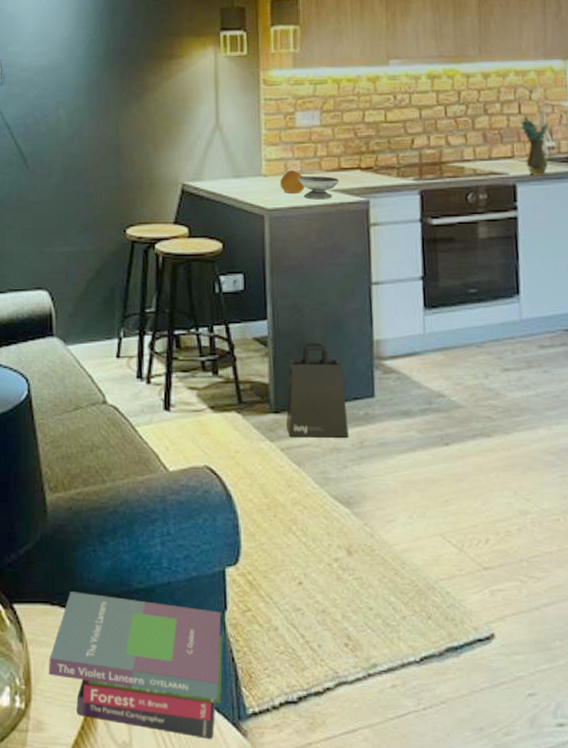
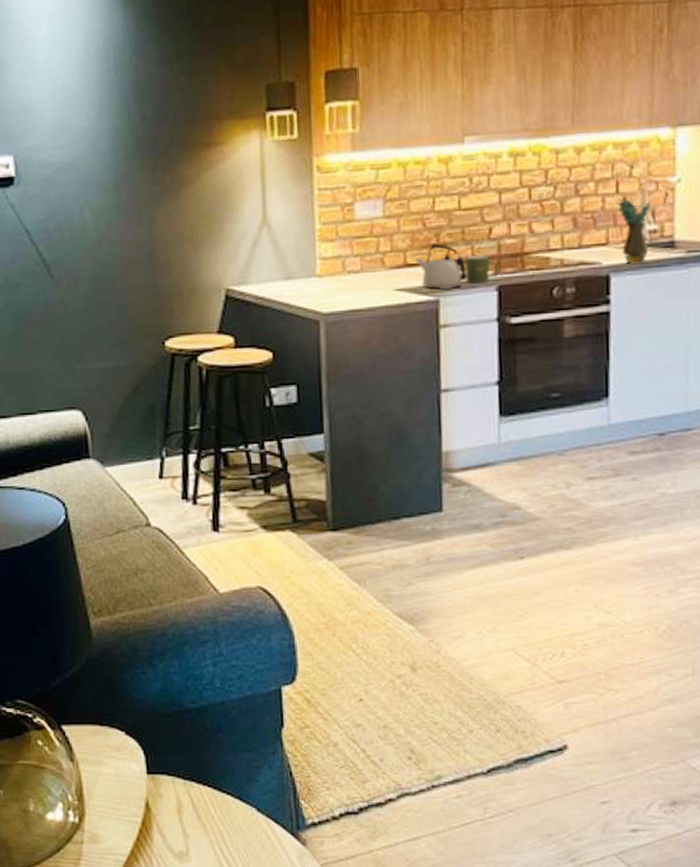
books: present [49,592,223,739] -> none [101,712,280,848]
fruit: present [280,170,305,194] -> none [337,268,366,296]
shopping bag: present [286,343,349,438] -> none [345,456,413,556]
bowl: present [298,175,340,200] -> none [357,274,406,301]
kettle: none [348,151,393,191] -> present [415,243,466,289]
mug: none [390,163,421,187] -> present [464,255,499,284]

